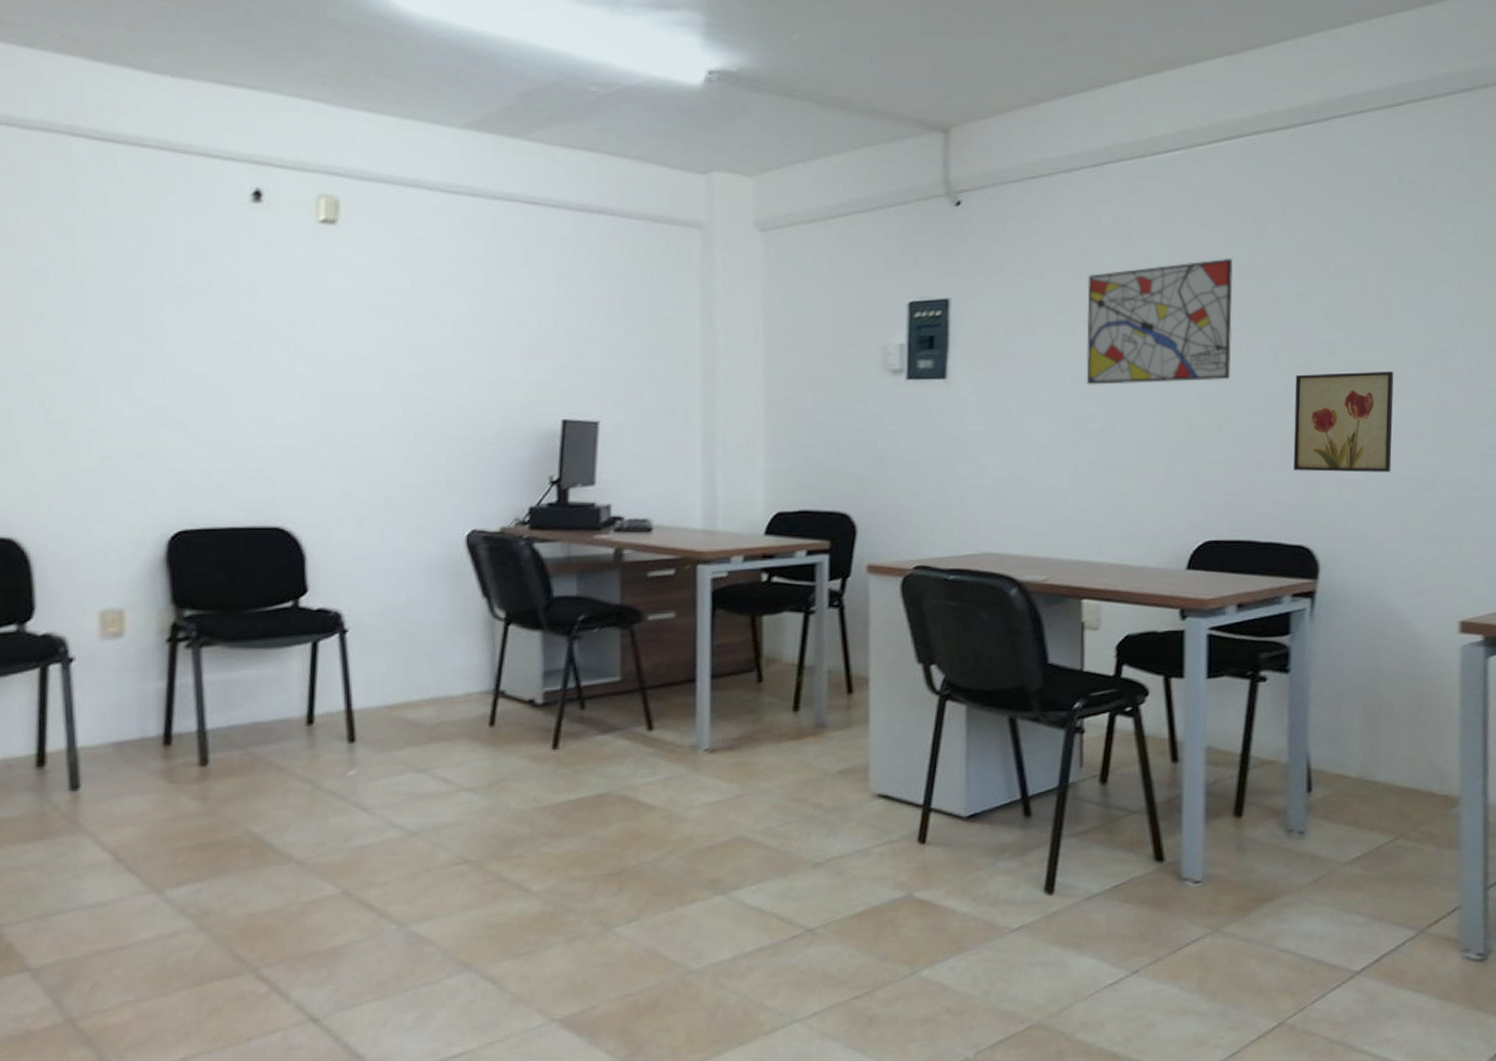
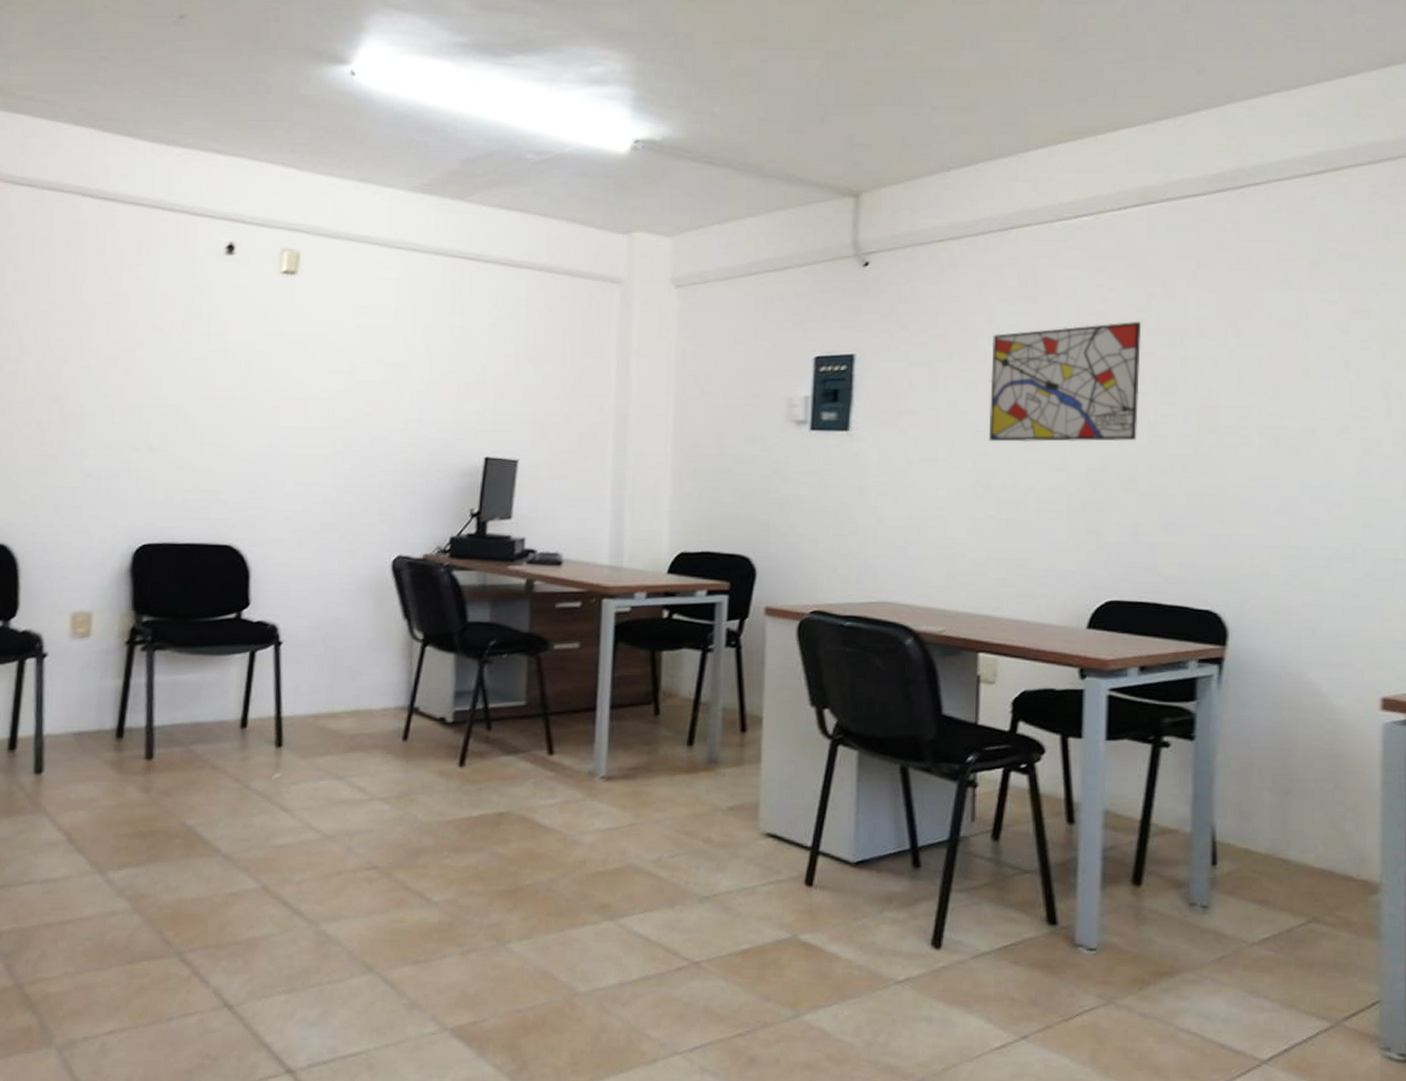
wall art: present [1293,371,1394,473] -> none [1202,437,1311,540]

